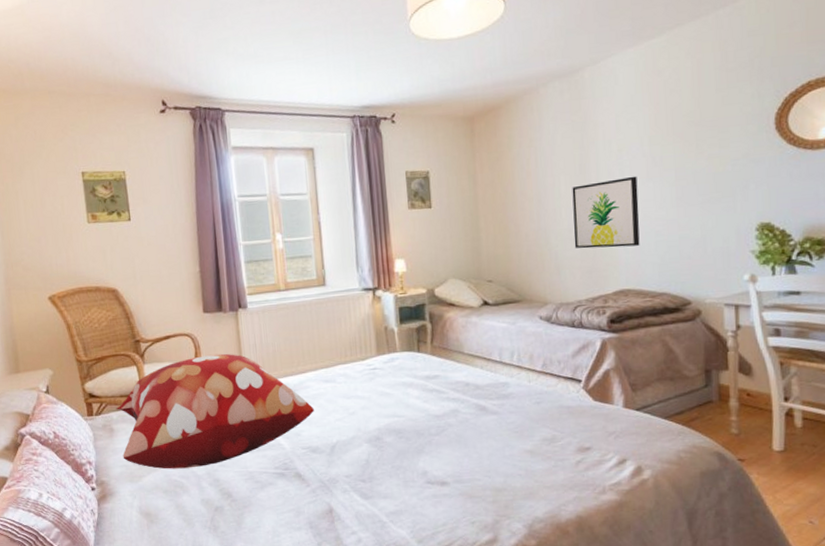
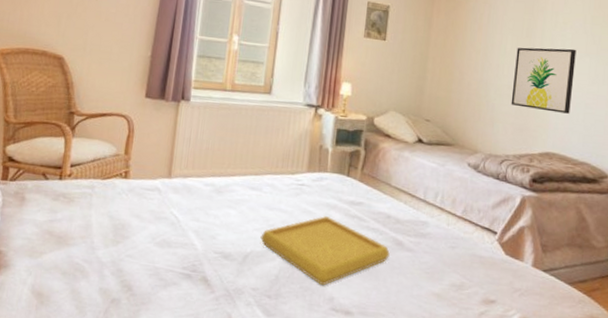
decorative pillow: present [116,353,314,469] -> none [28,140,235,254]
serving tray: none [343,395,475,462] -> present [260,216,390,286]

